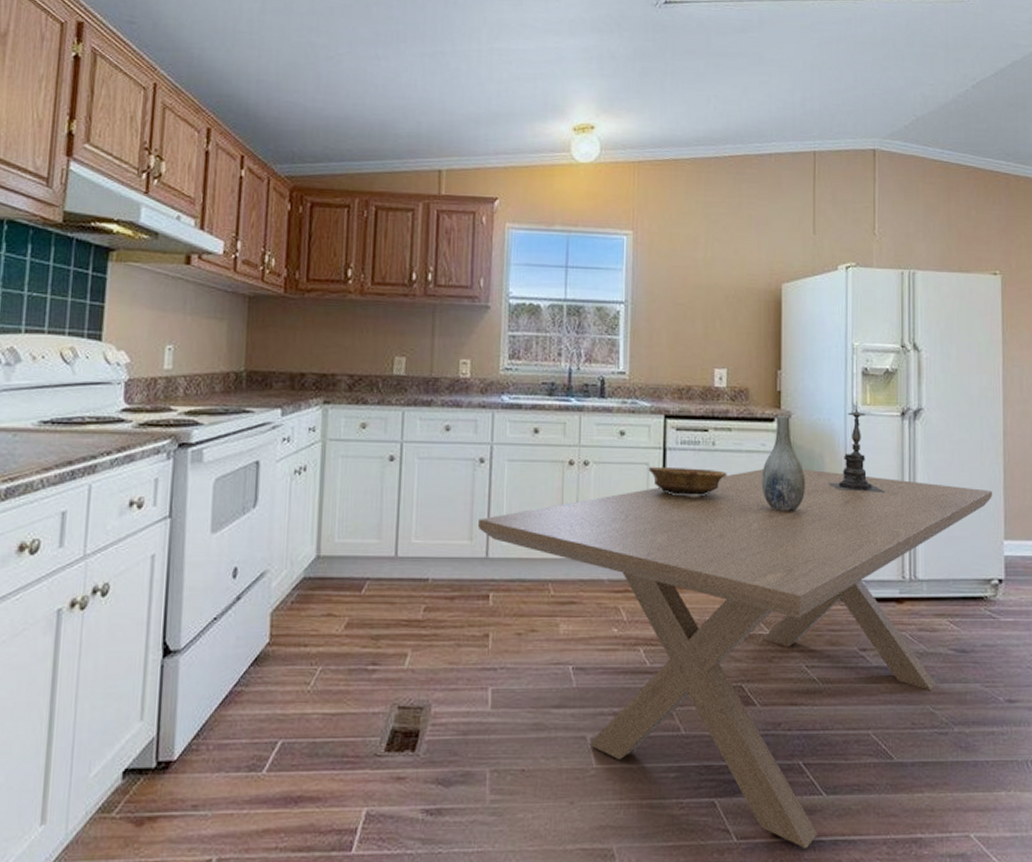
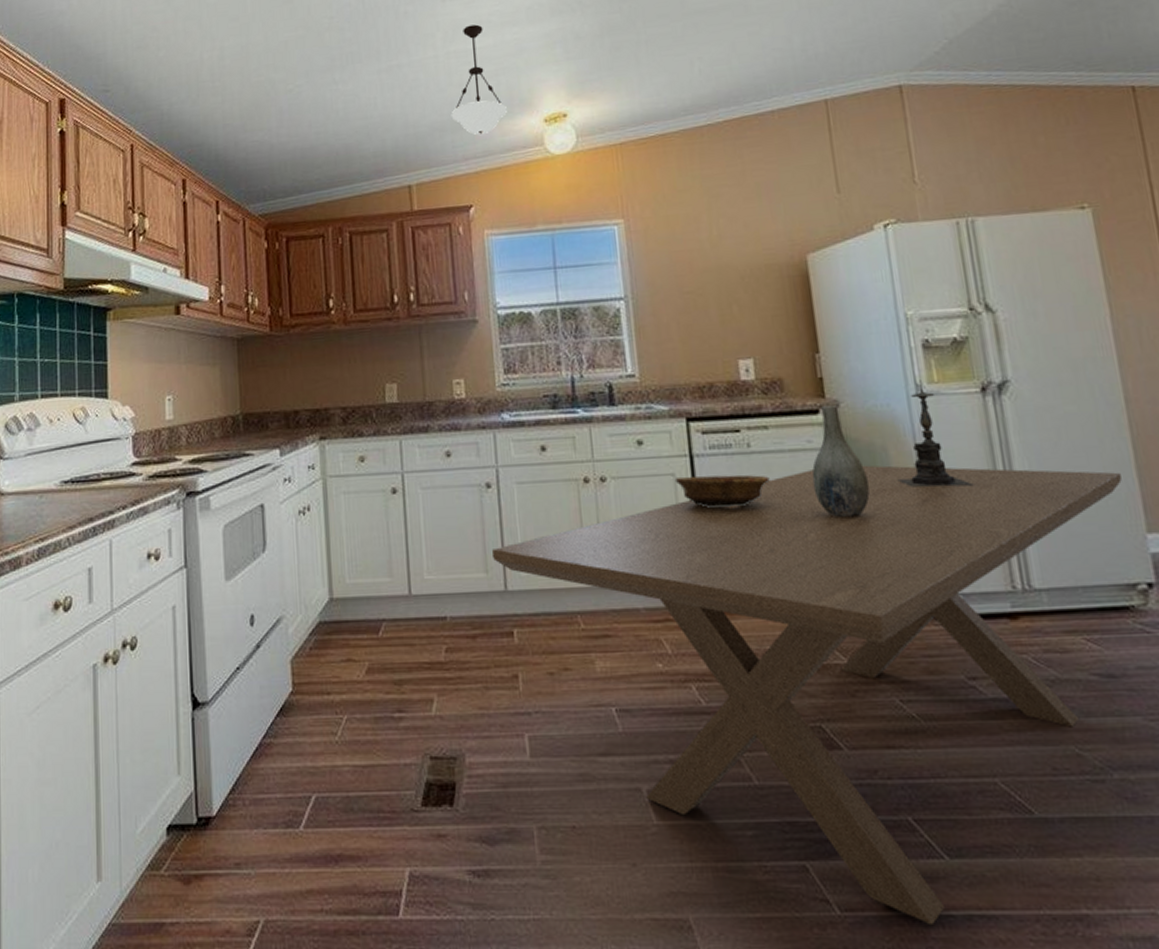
pendant light: none [487,26,540,133] -> present [451,24,507,135]

